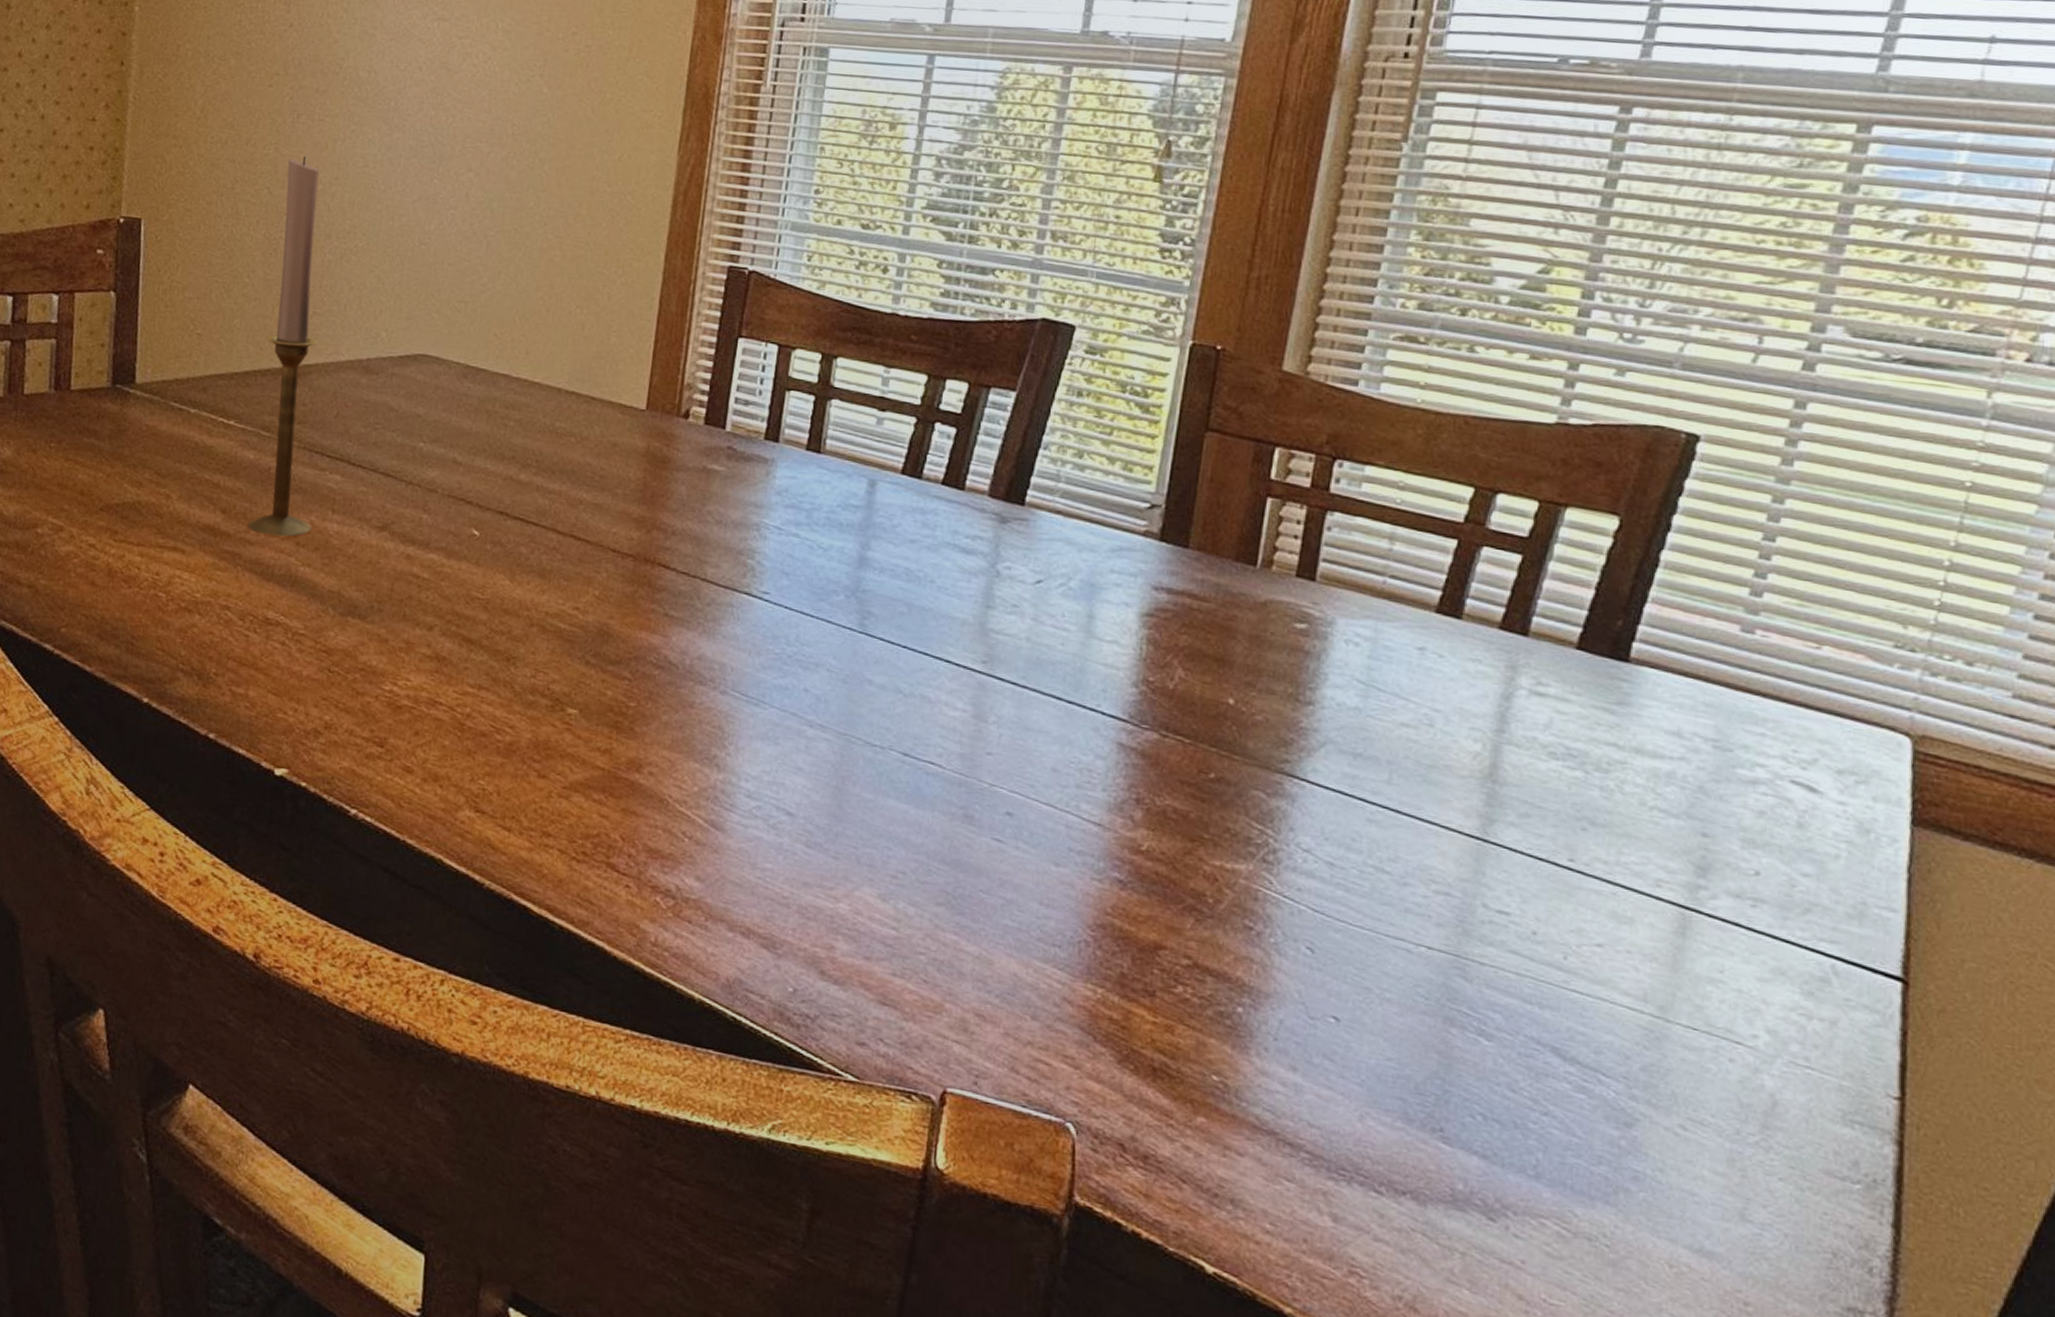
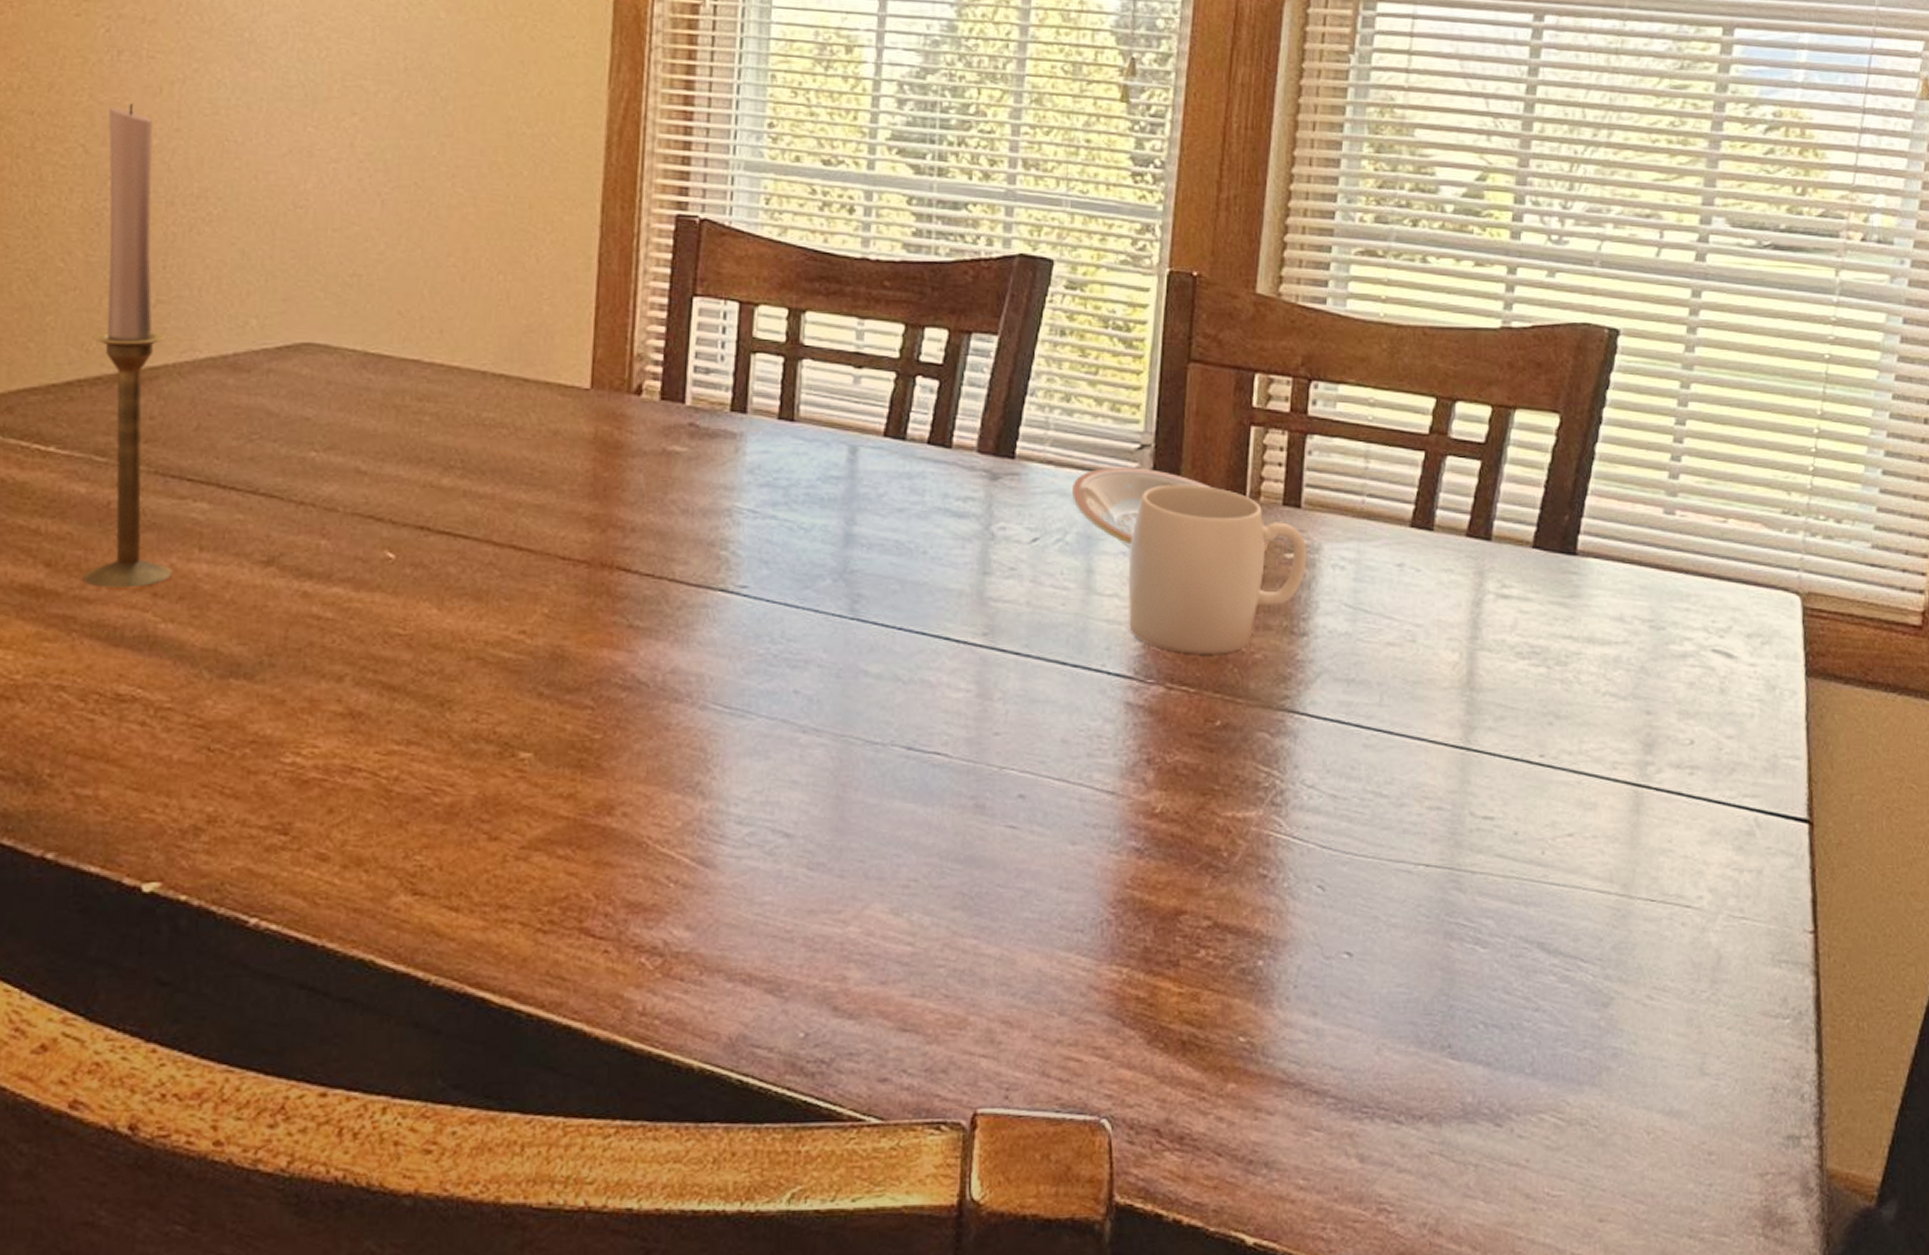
plate: none [1077,522,1280,619] -> present [1071,467,1270,552]
mug: none [1127,544,1320,711] -> present [1129,485,1308,654]

